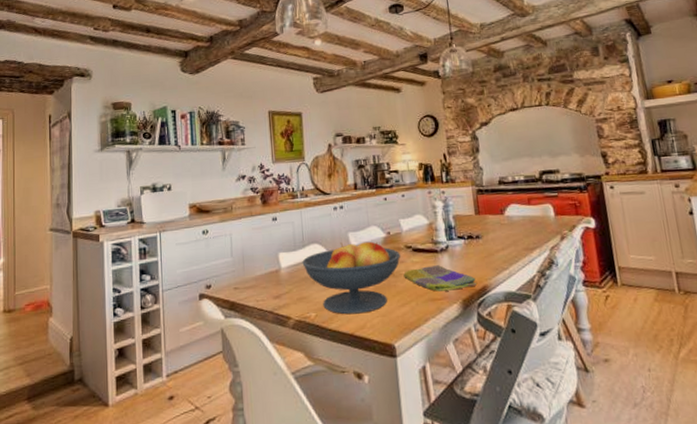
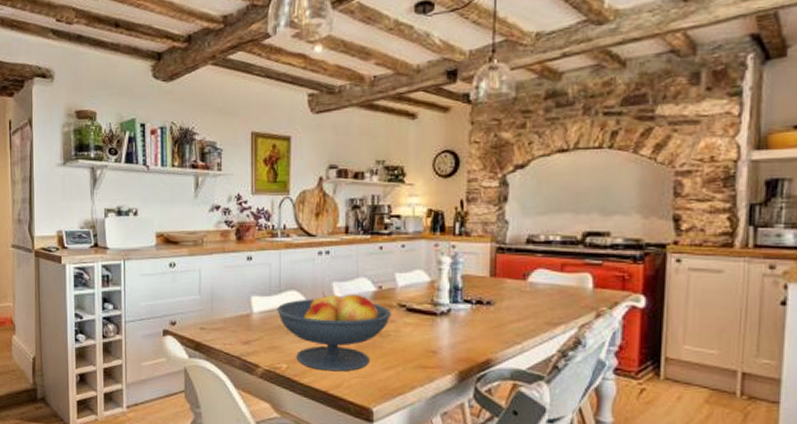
dish towel: present [403,265,477,292] -> none [392,329,479,360]

